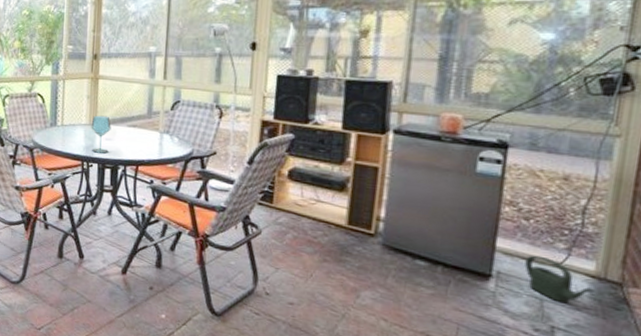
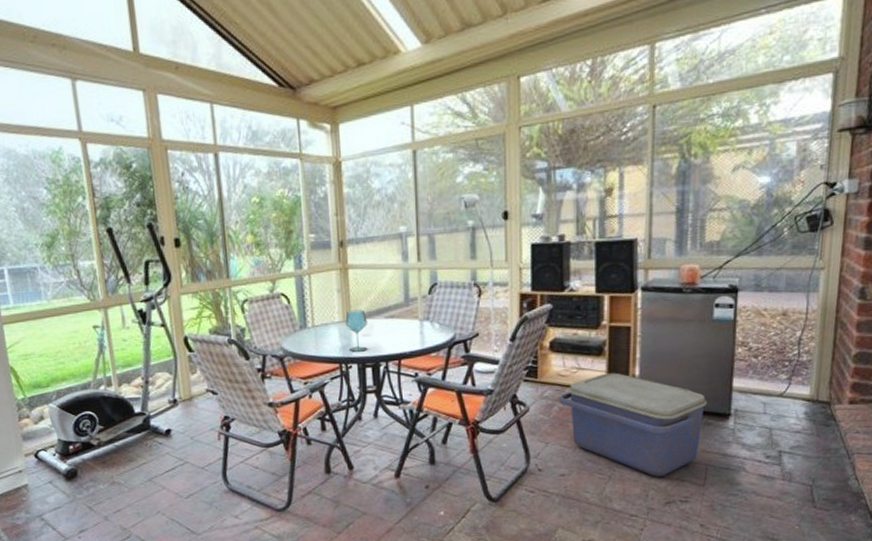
cooler: none [293,209,463,327] -> present [558,372,707,477]
watering can: present [524,255,595,304] -> none [756,389,811,429]

